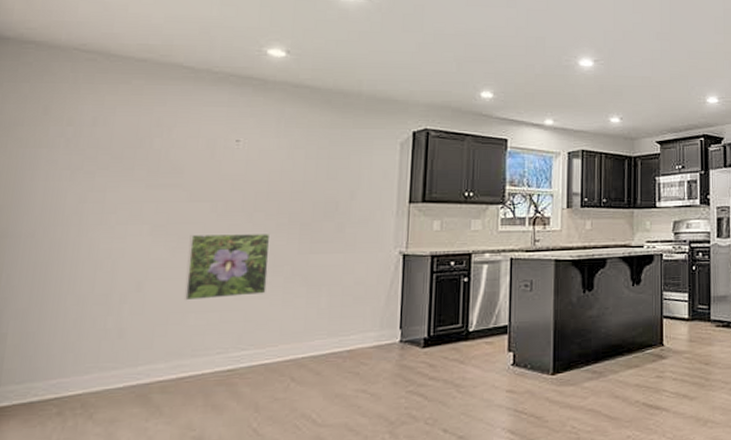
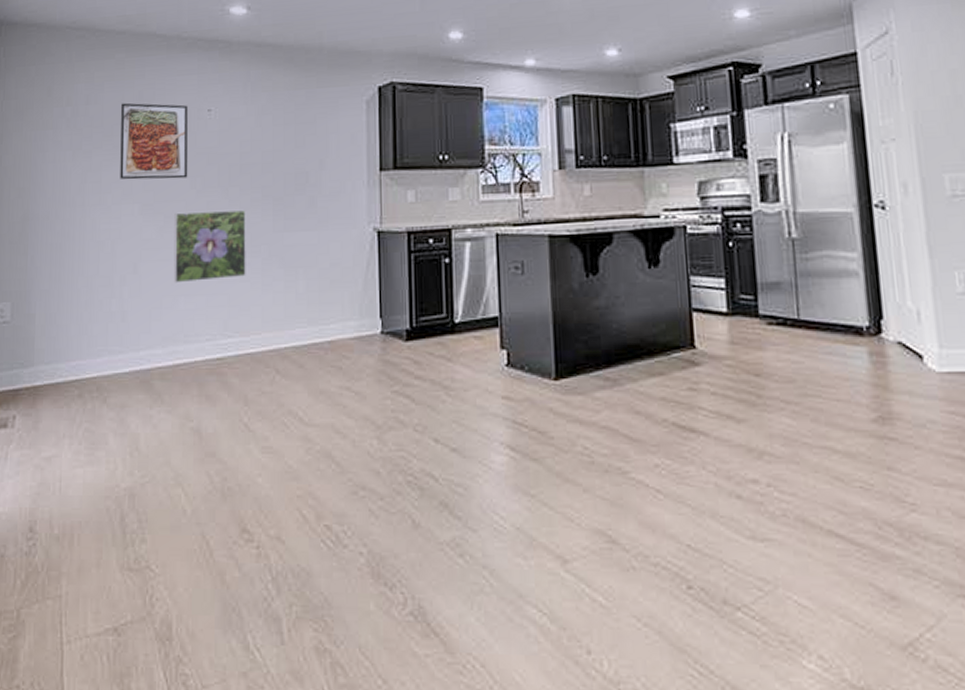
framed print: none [128,127,214,203] -> present [120,102,189,180]

